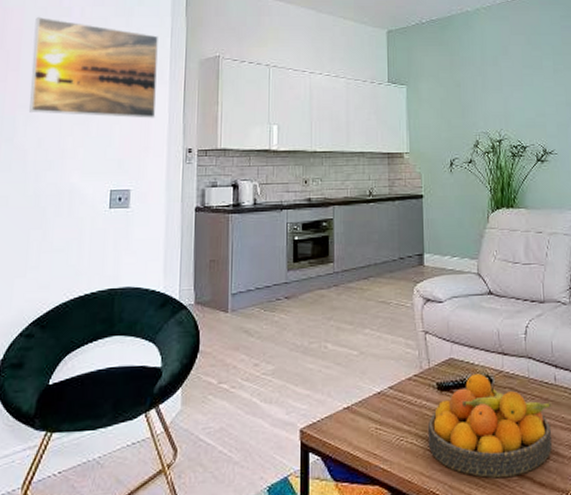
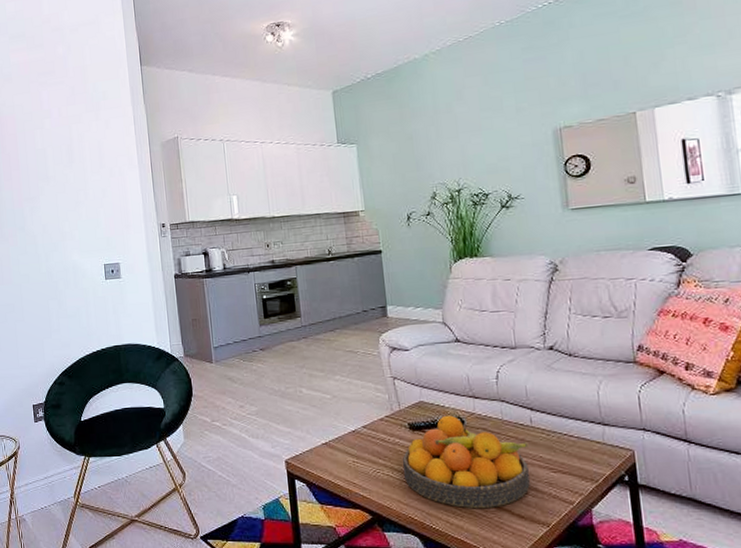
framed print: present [29,17,158,119] -> none [25,121,131,204]

